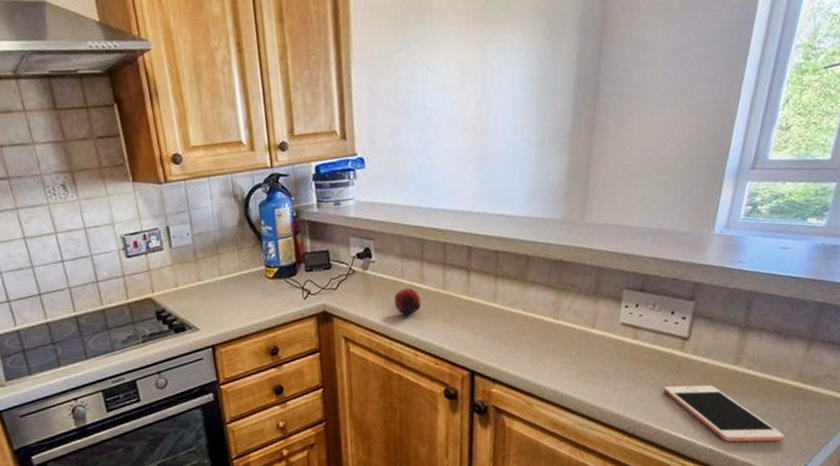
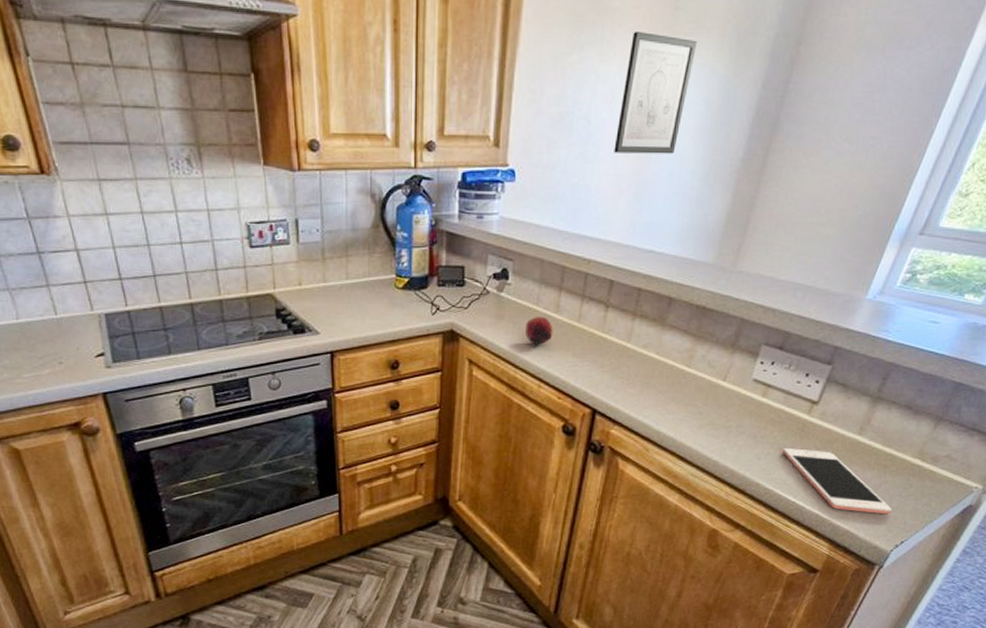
wall art: none [451,24,512,132] -> present [614,30,697,154]

